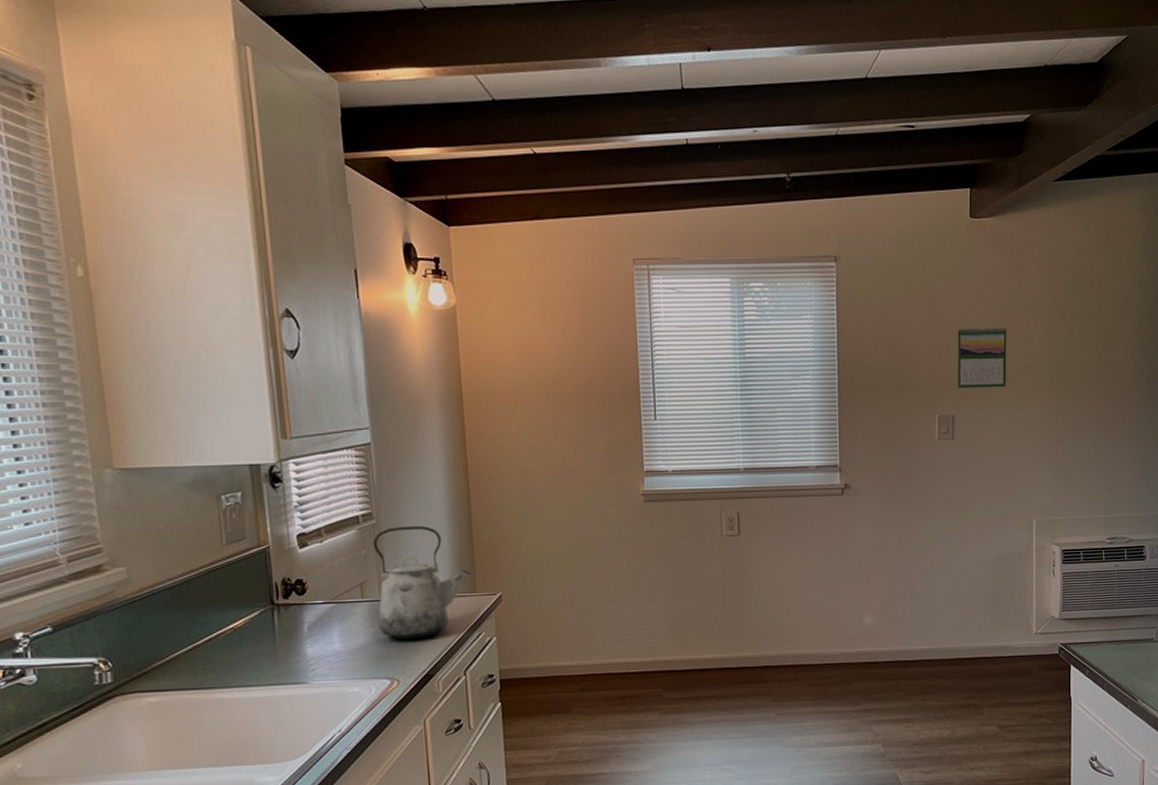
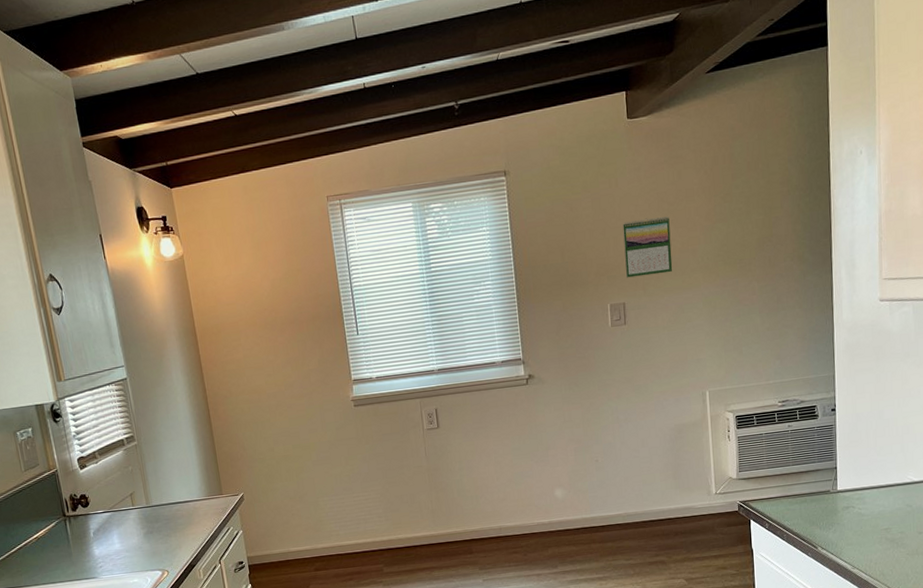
kettle: present [373,525,471,640] -> none [136,443,217,538]

